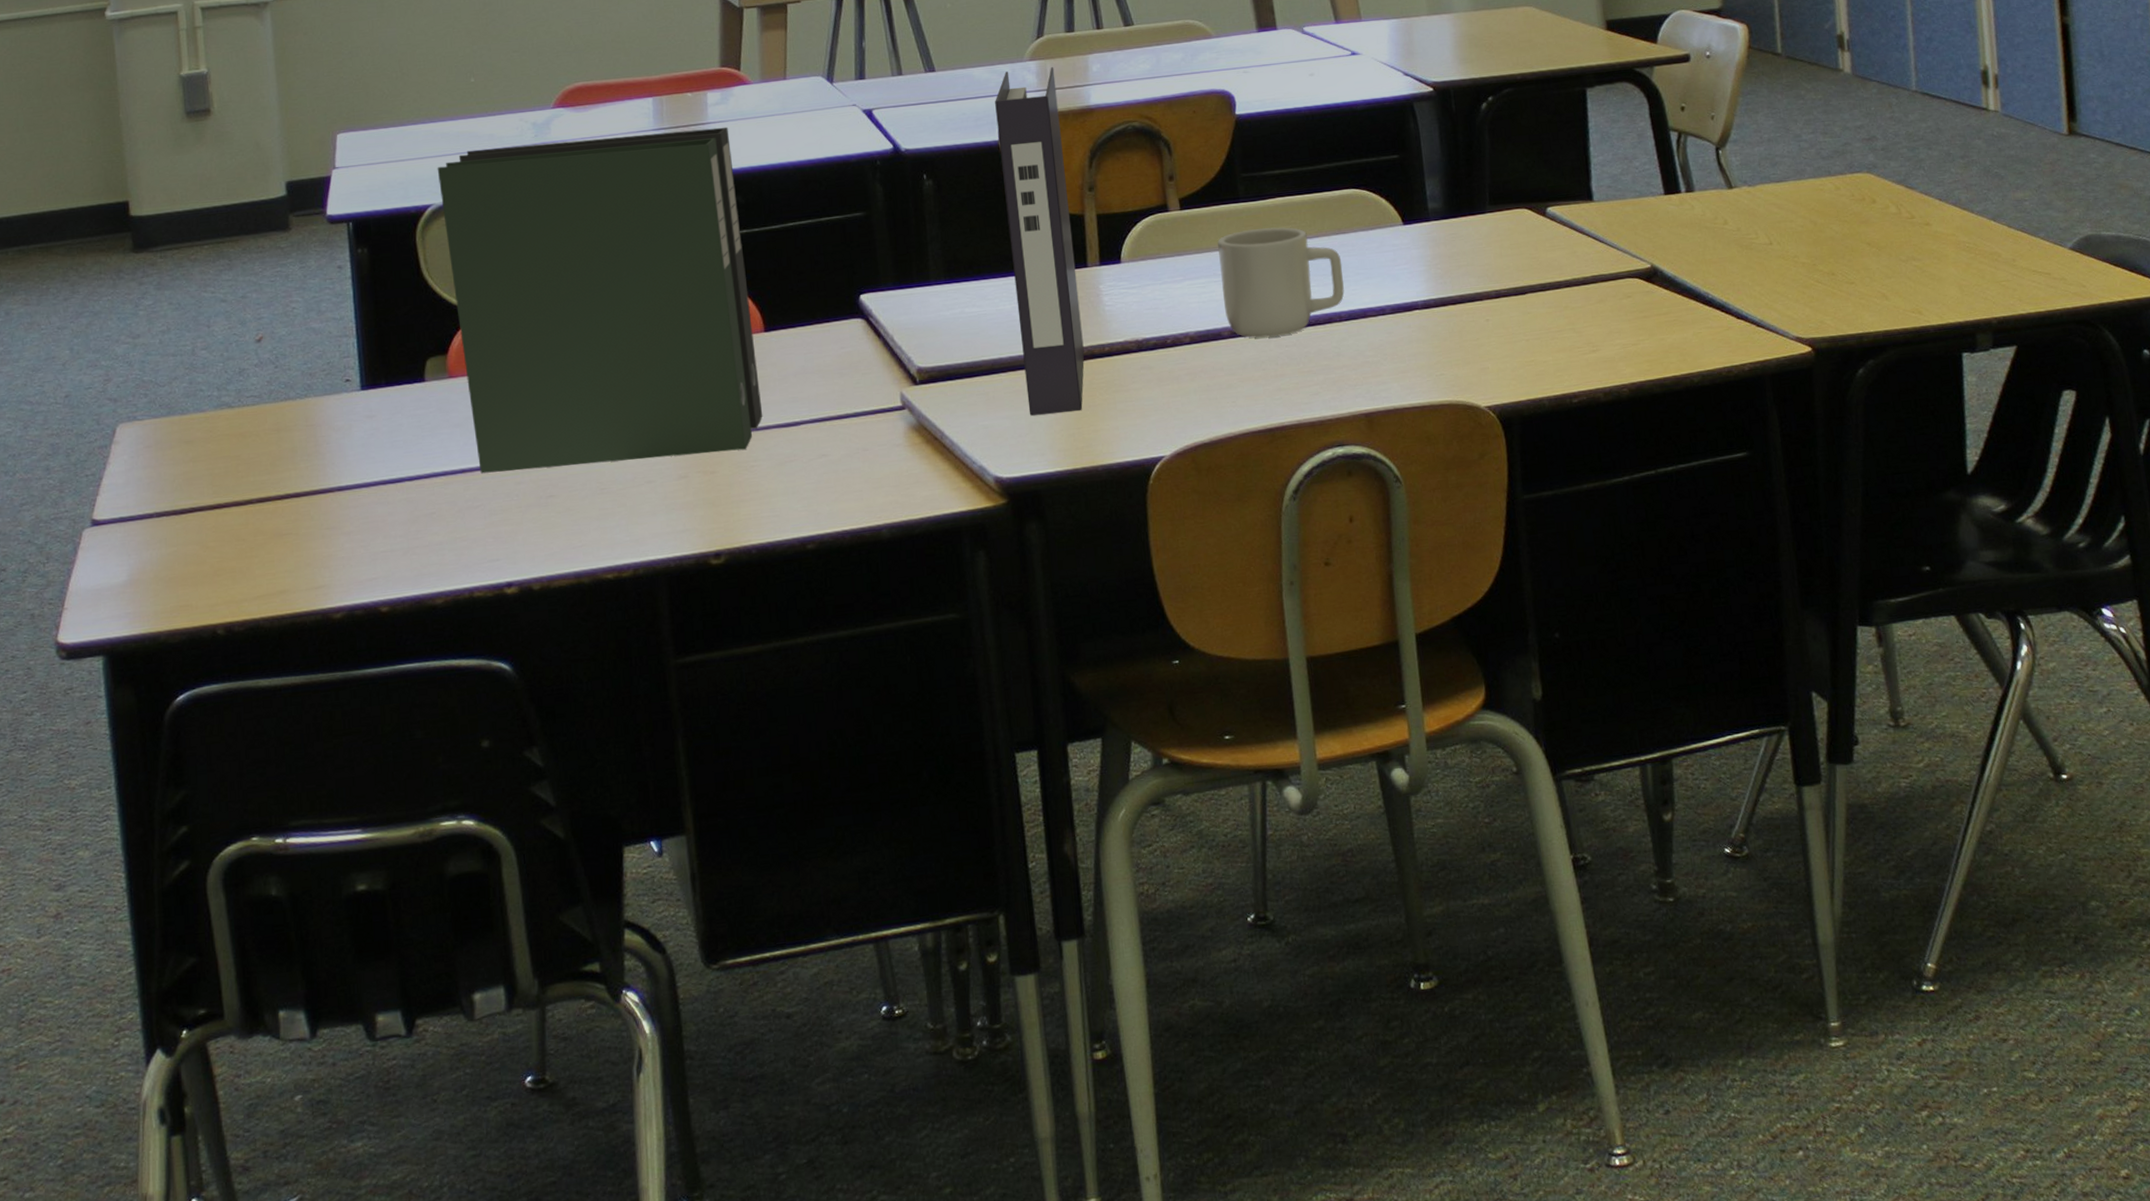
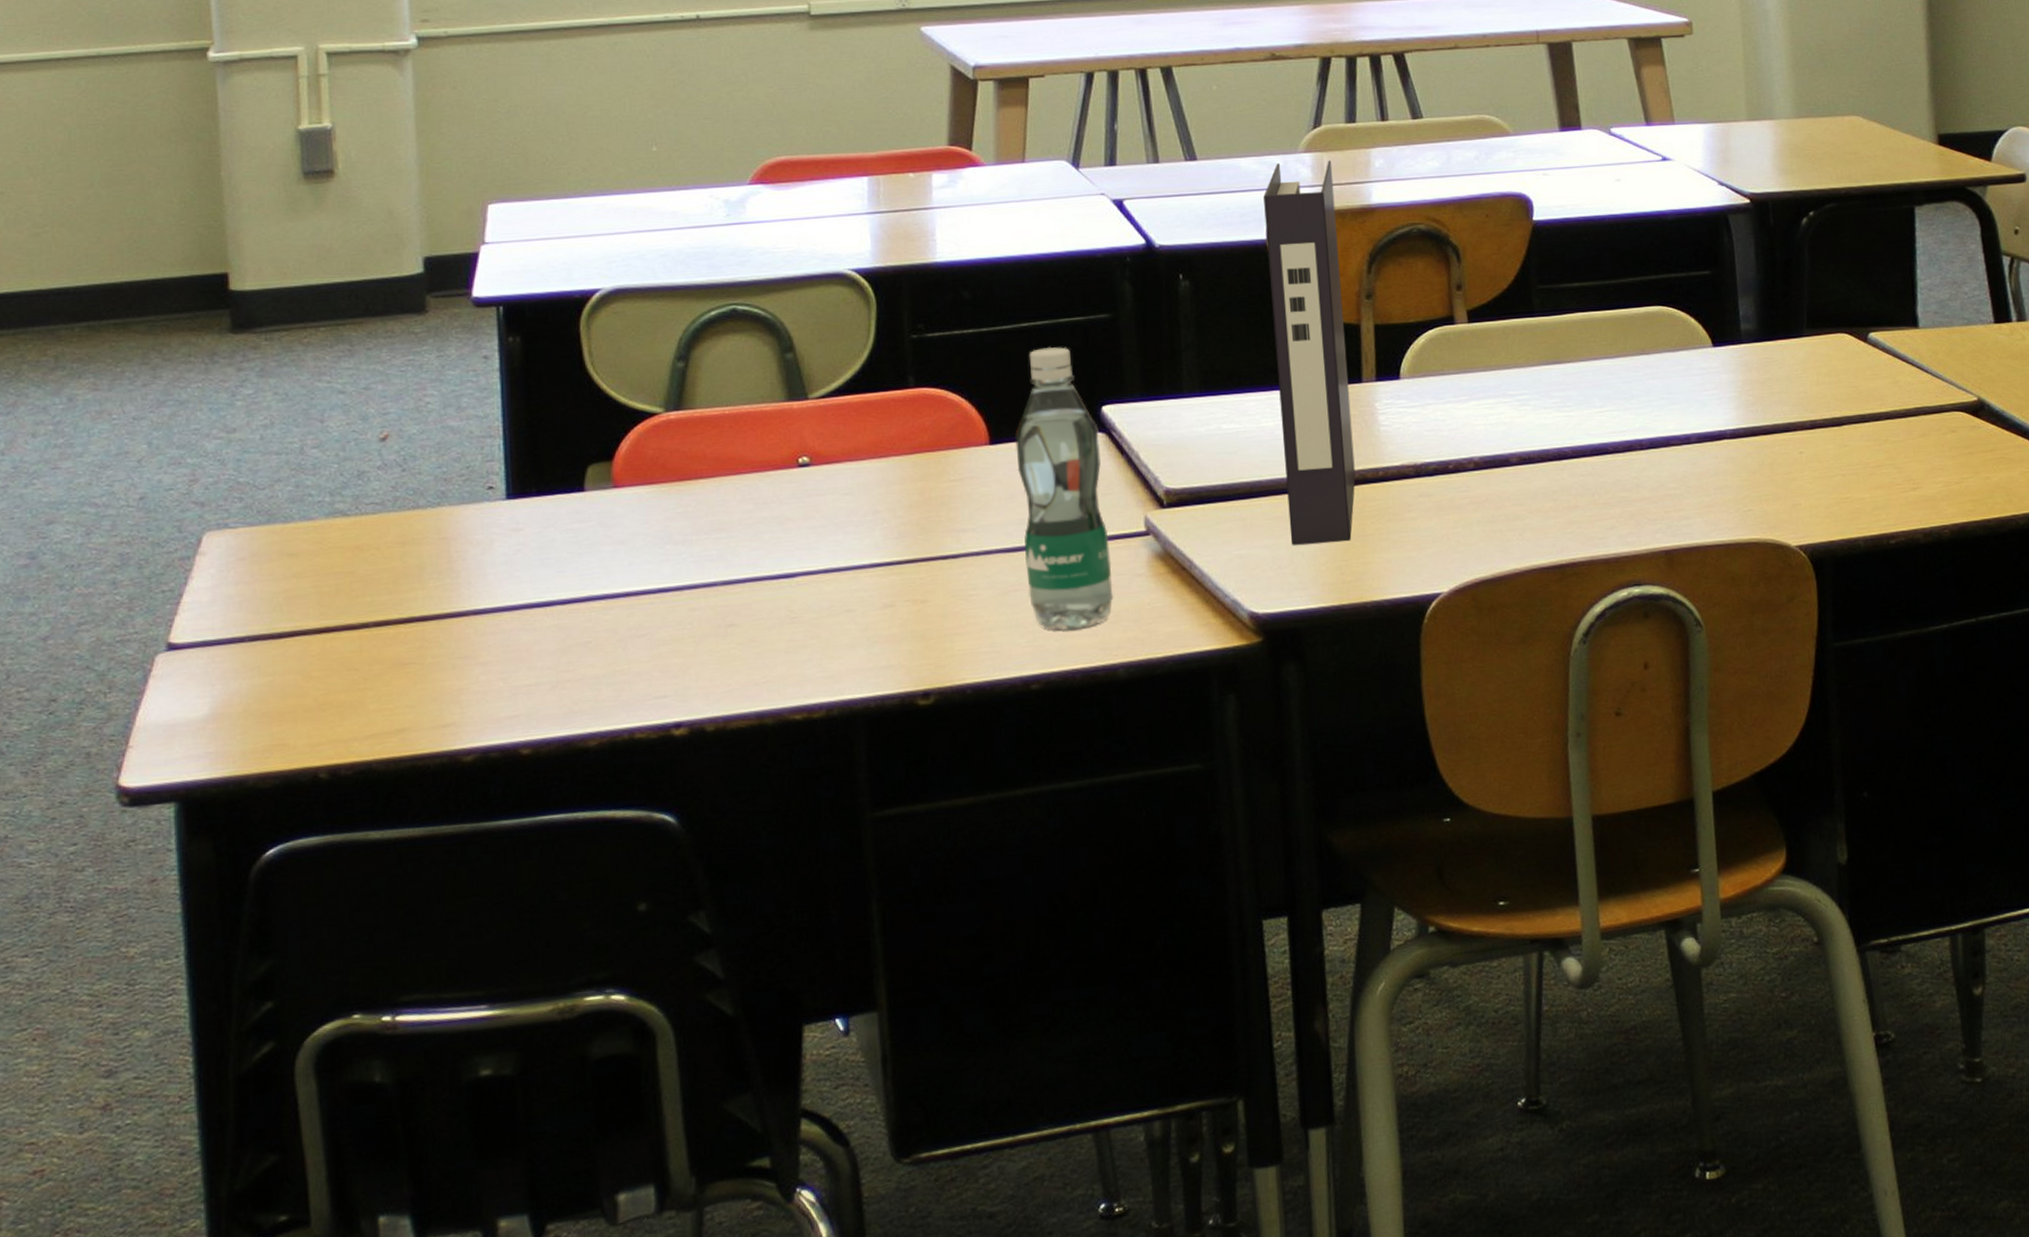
binder: present [437,127,763,474] -> none [608,213,985,598]
bottle: none [786,243,875,496] -> present [1015,346,1113,631]
mug: present [1217,227,1344,338] -> none [1508,345,1647,466]

